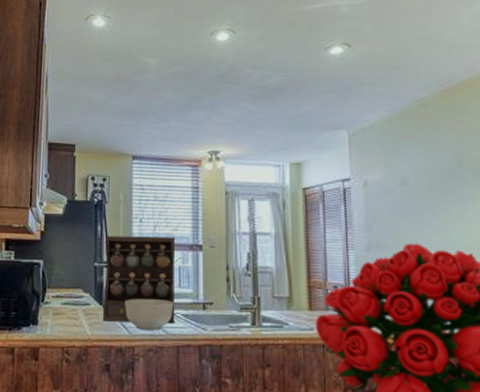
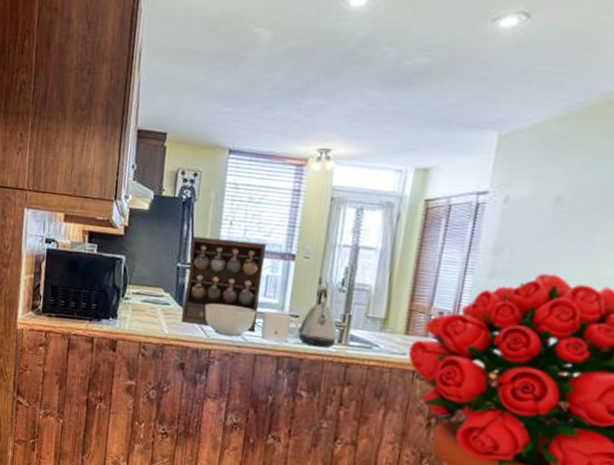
mug: none [179,302,215,332] -> present [261,311,300,344]
kettle: none [214,271,252,332] -> present [297,285,339,348]

